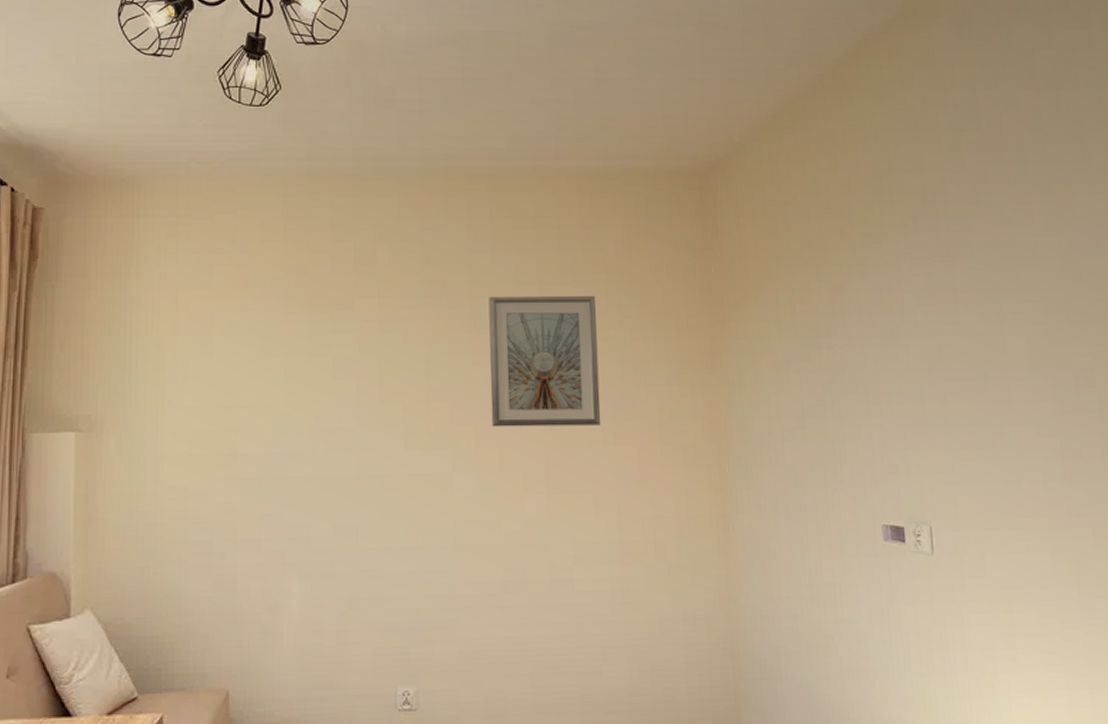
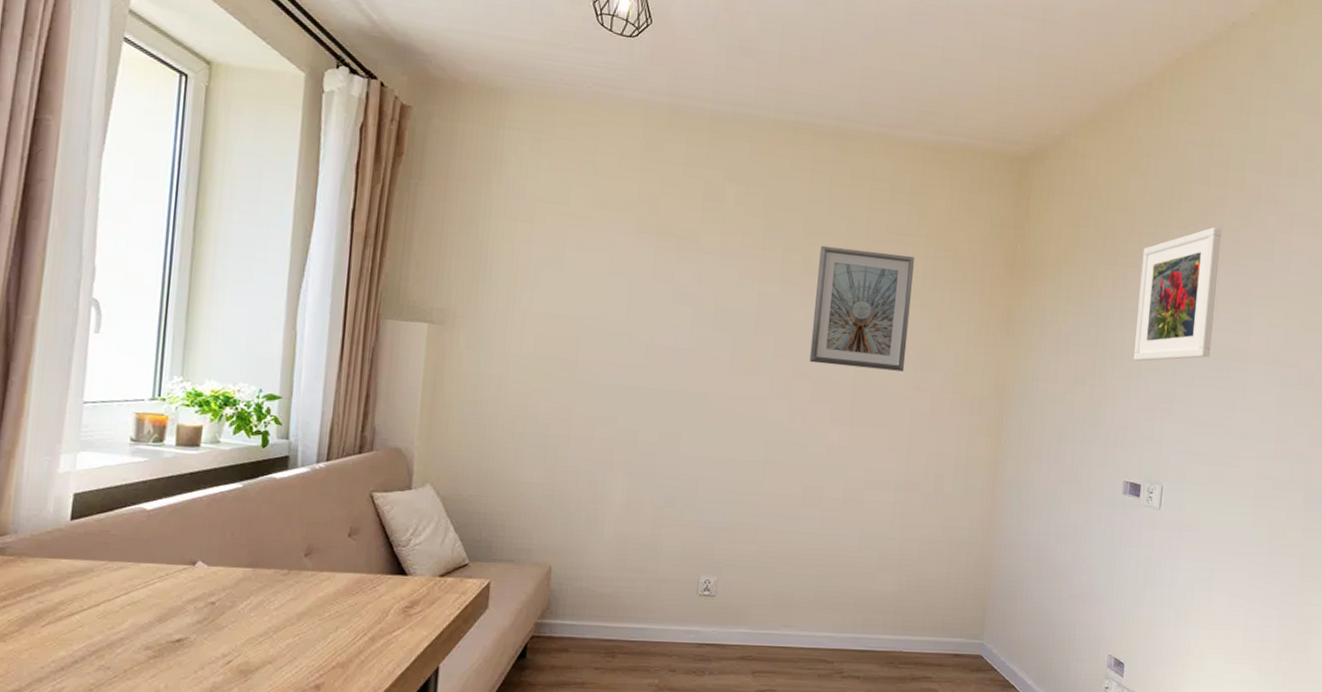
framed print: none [858,219,961,382] -> present [1133,227,1222,361]

